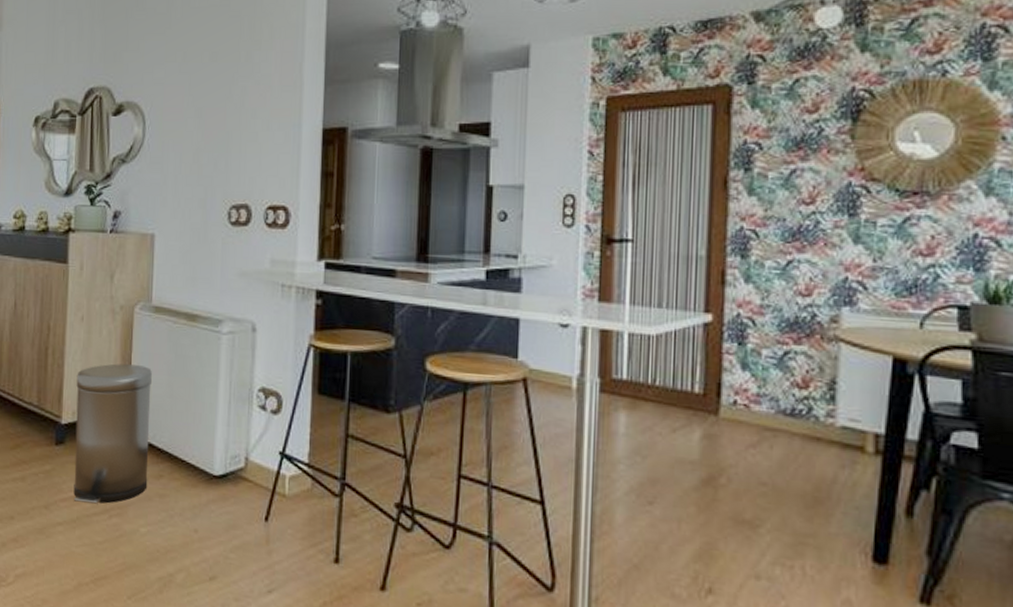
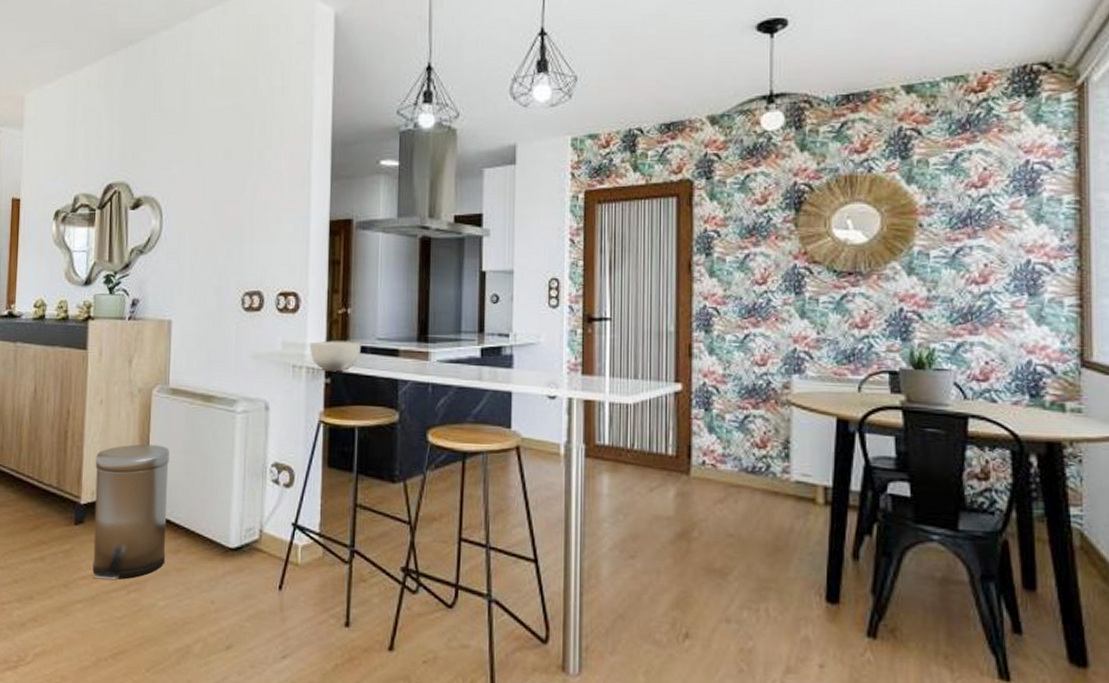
bowl: none [299,259,356,293] -> present [309,341,362,372]

